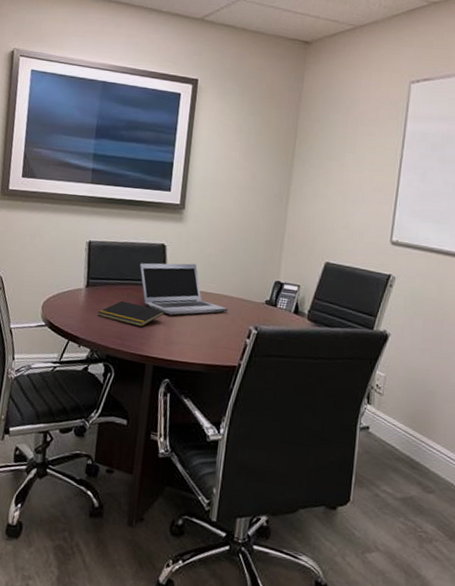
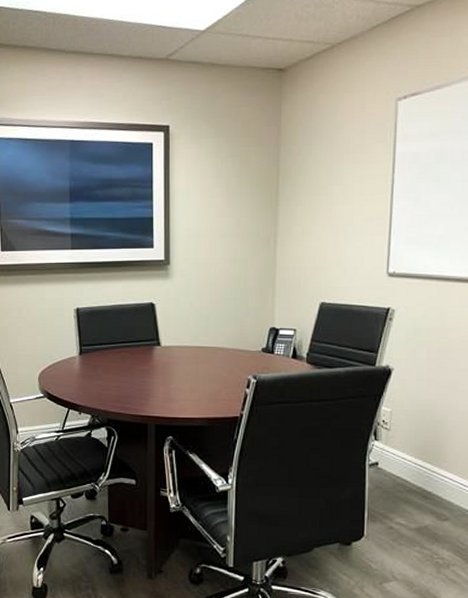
notepad: present [97,300,165,327] -> none [93,364,161,389]
laptop: present [139,263,228,315] -> none [131,319,224,373]

